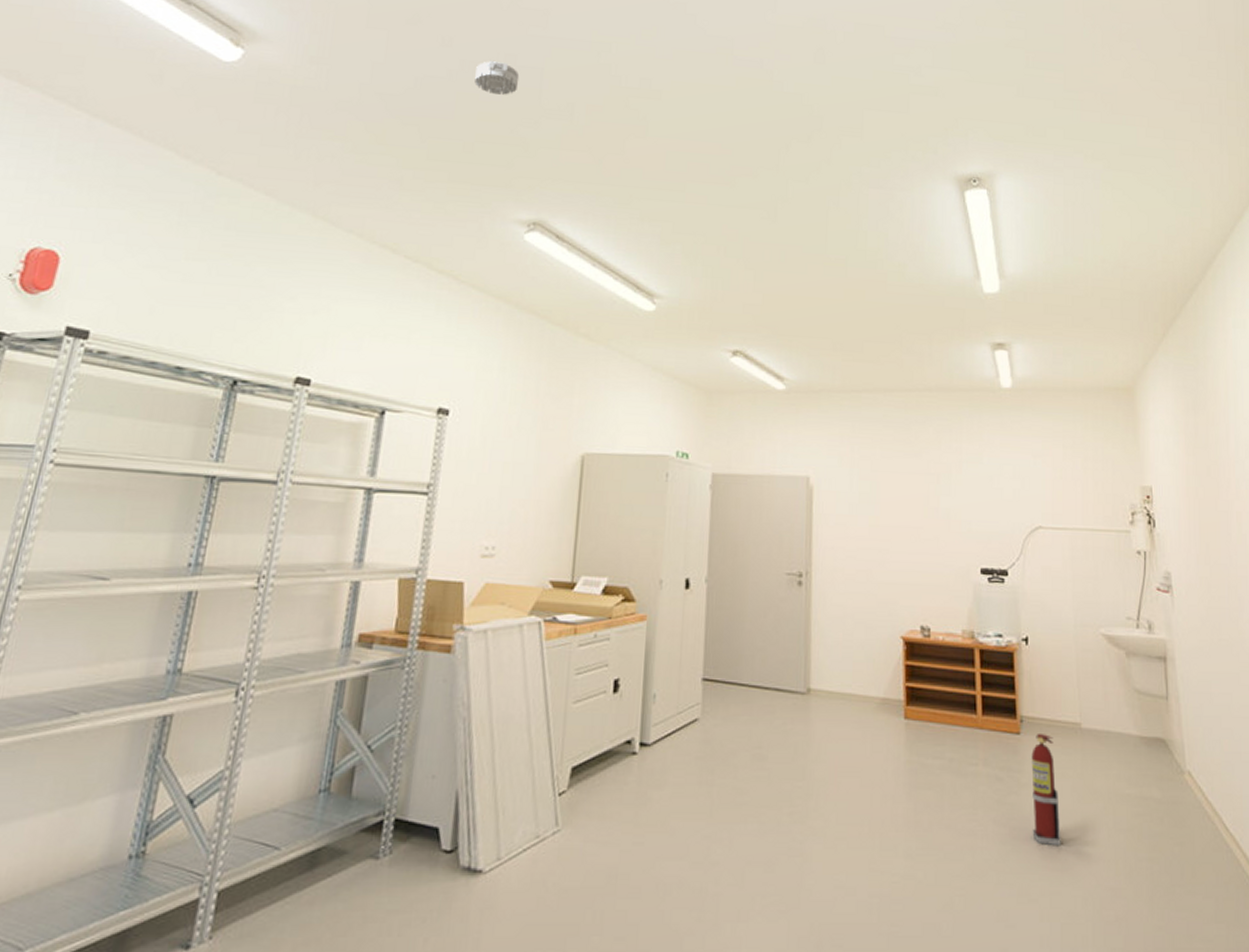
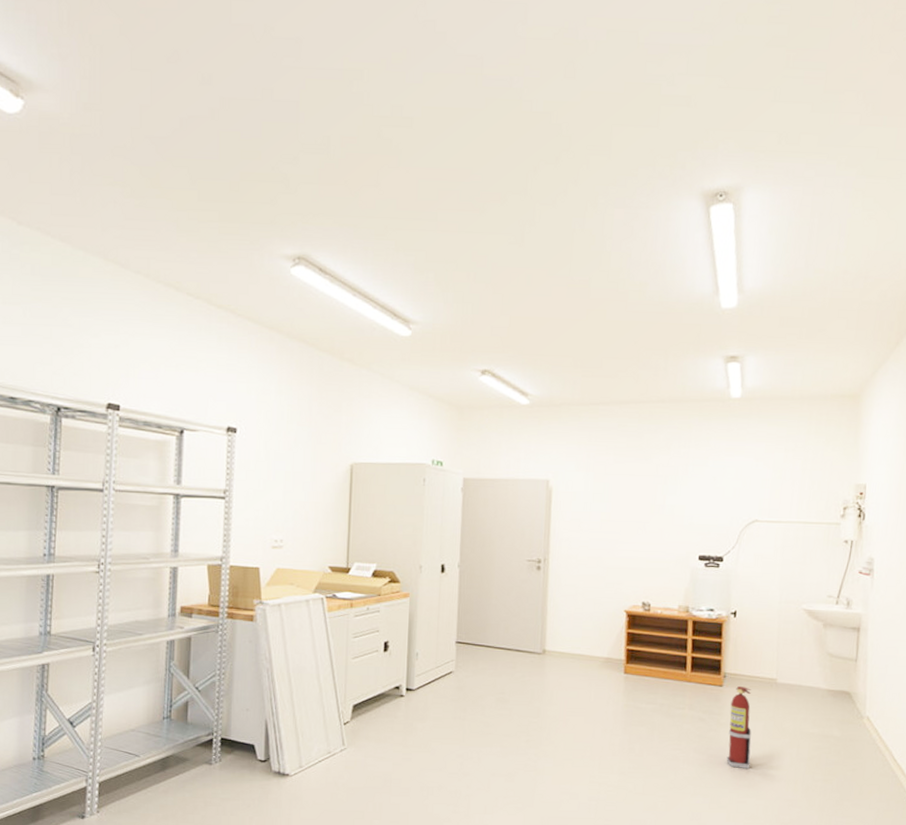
smoke detector: present [475,60,520,95] -> none [235,95,277,131]

